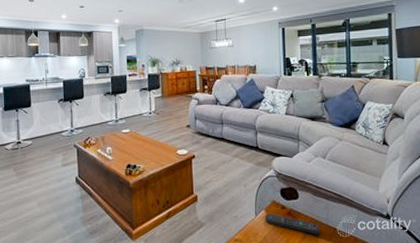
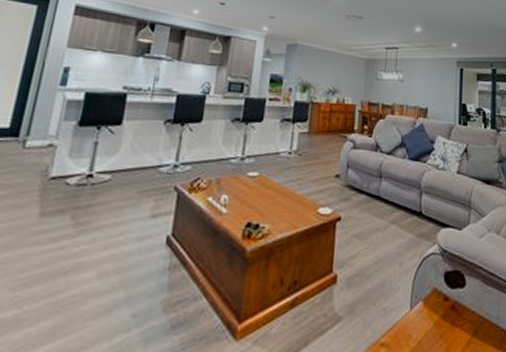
remote control: present [265,213,321,235] -> none [423,306,490,339]

